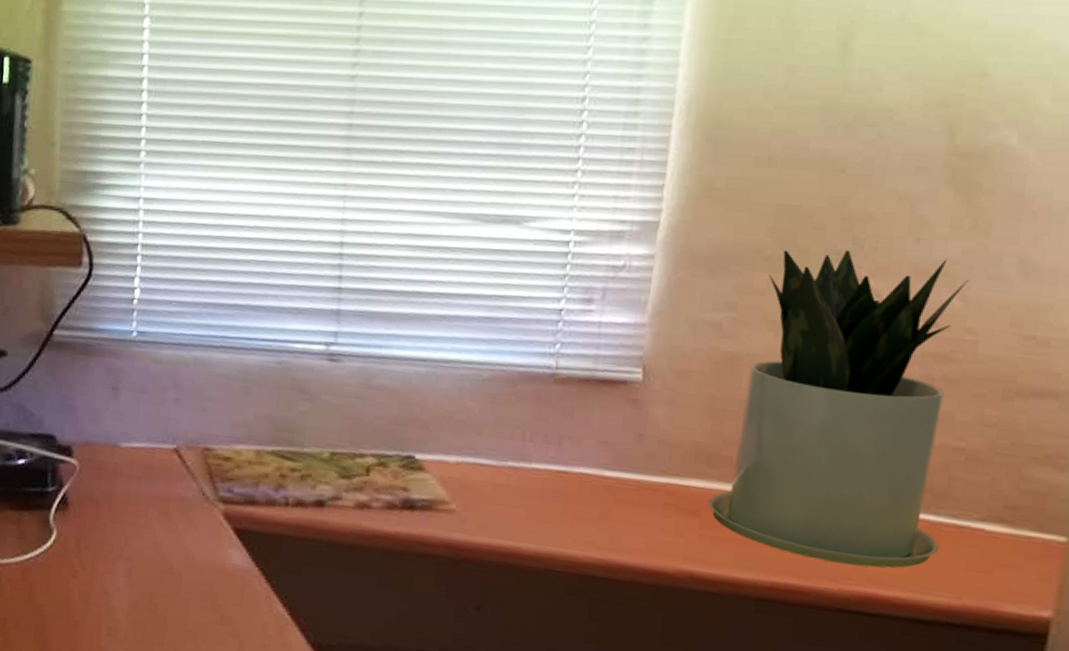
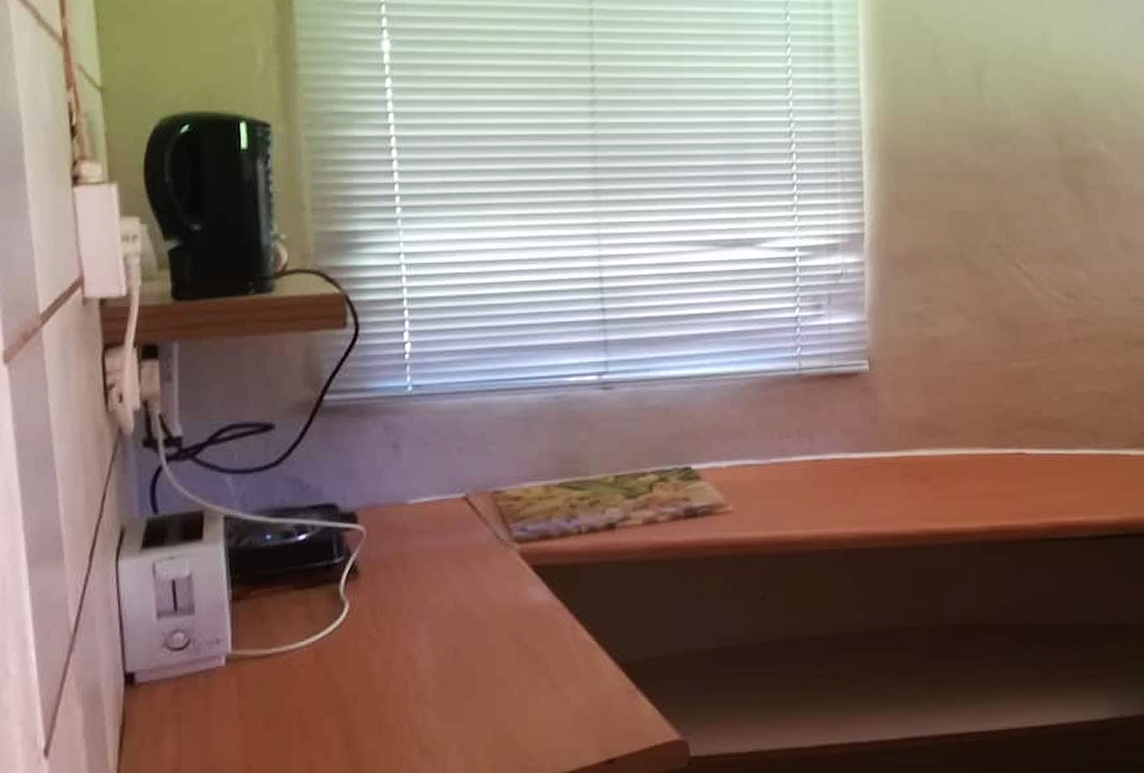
planter: present [708,250,968,568] -> none [934,243,1101,501]

